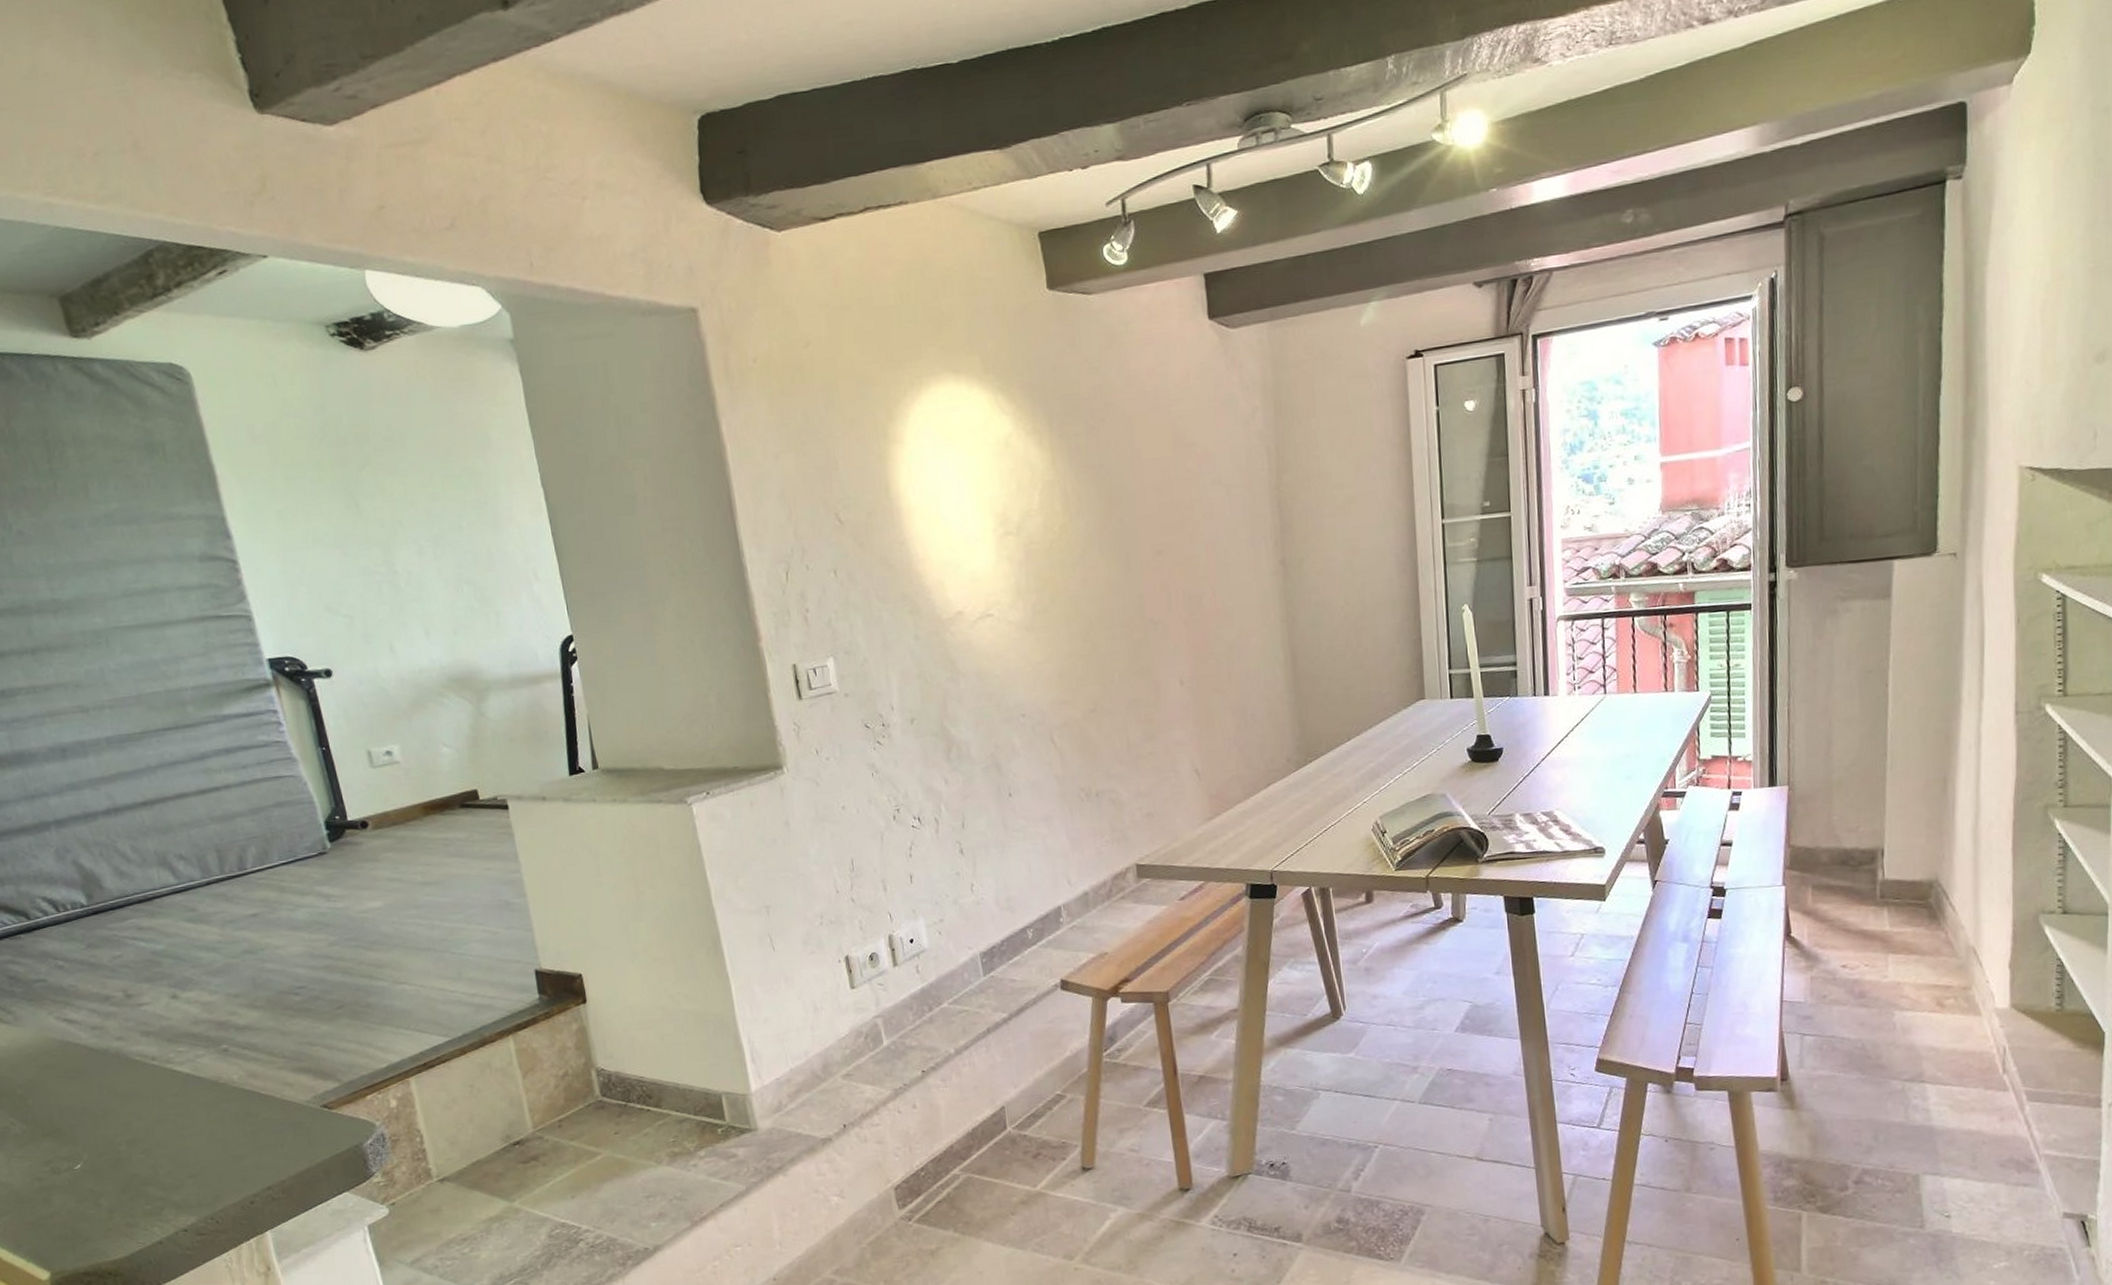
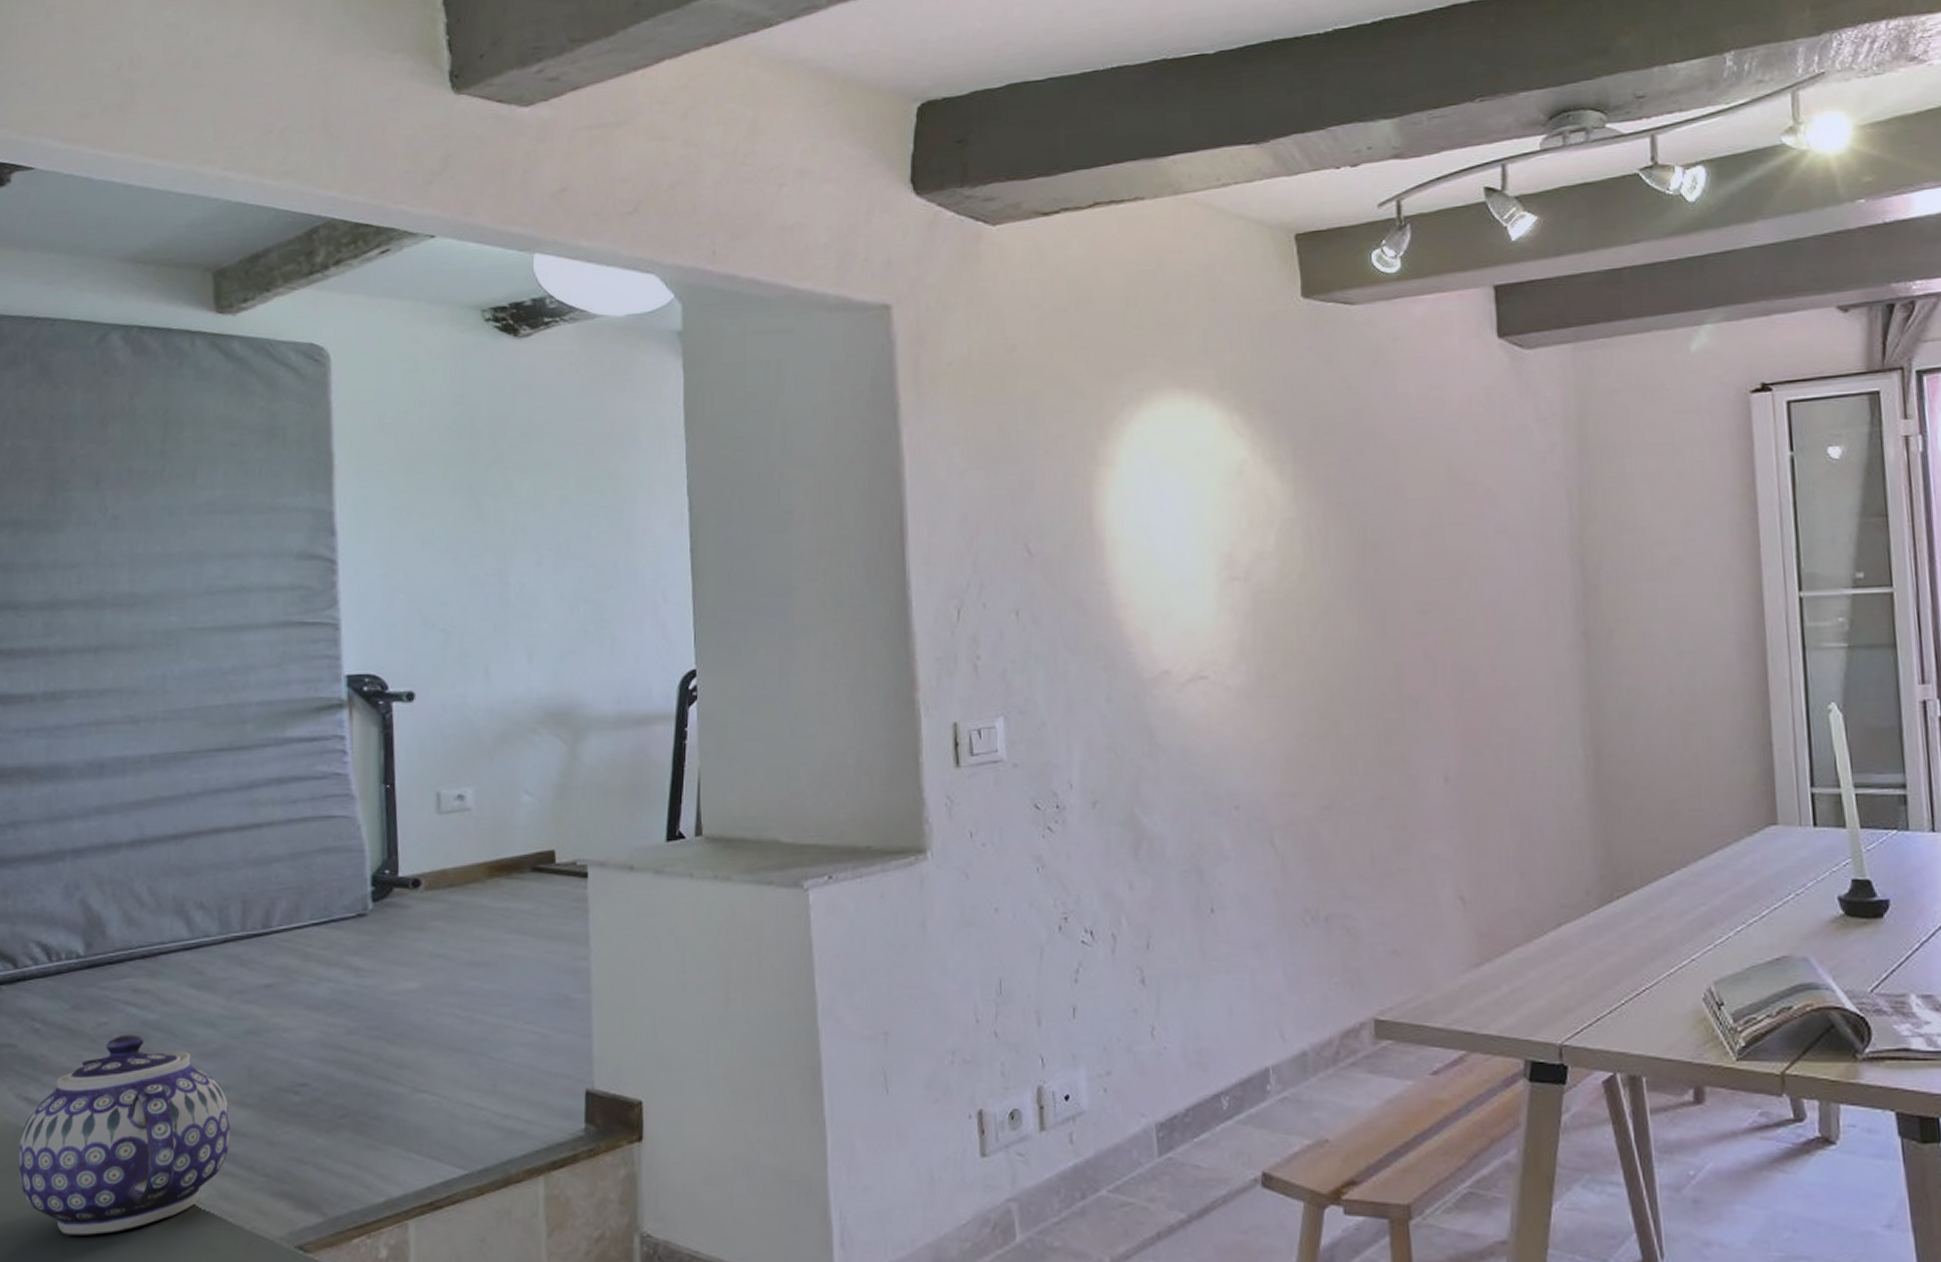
teapot: none [68,962,250,1117] -> present [17,1034,231,1235]

